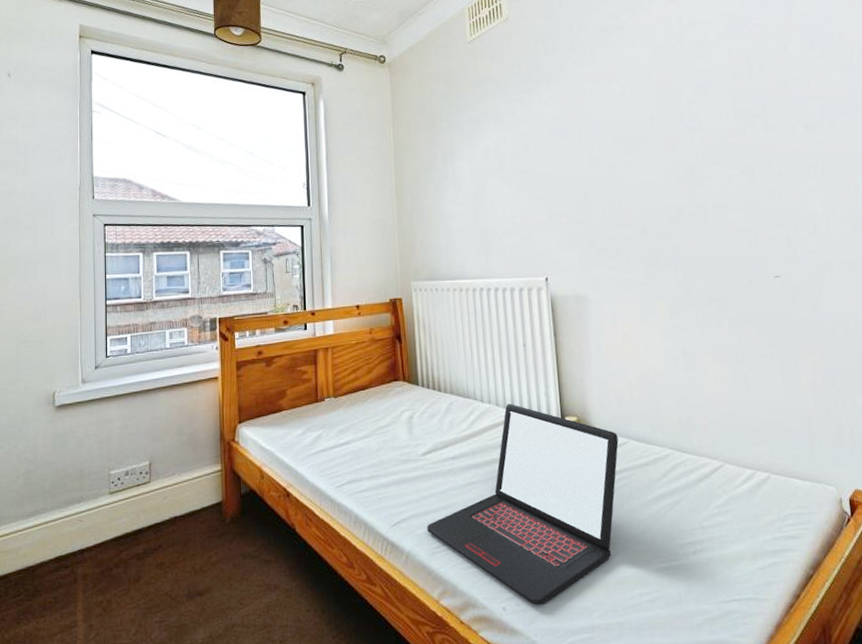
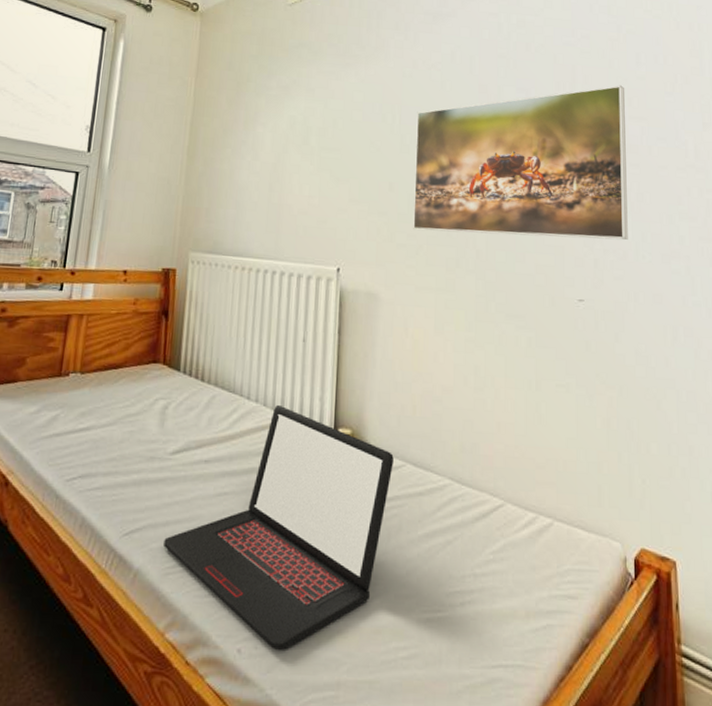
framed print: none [601,68,818,234] -> present [413,85,628,240]

